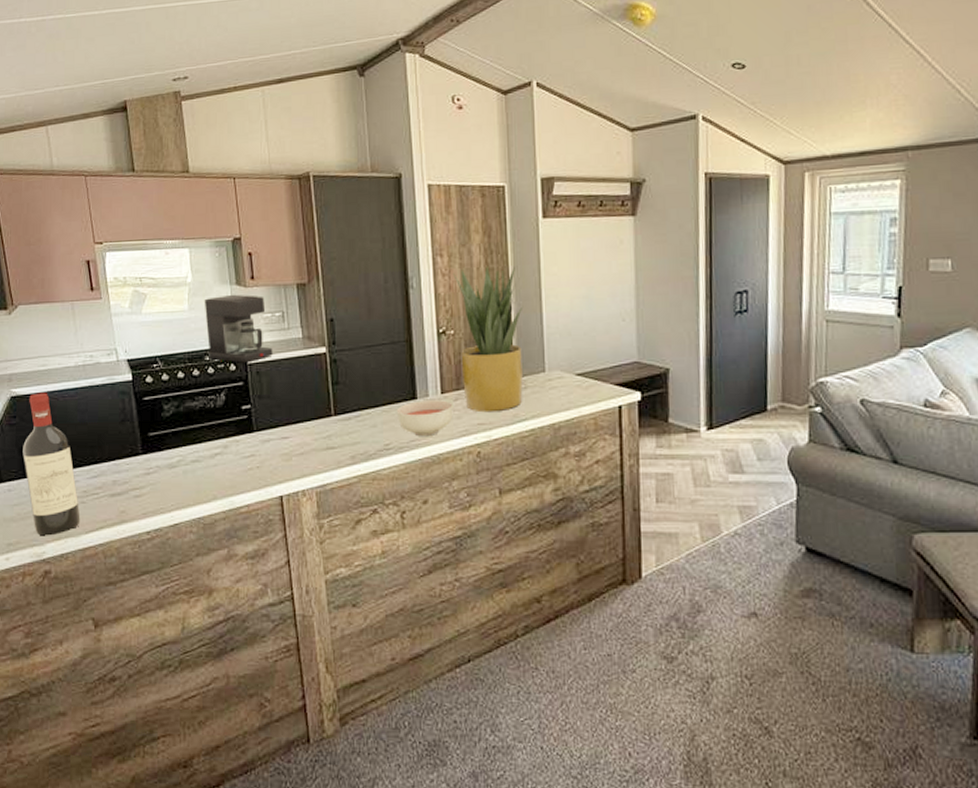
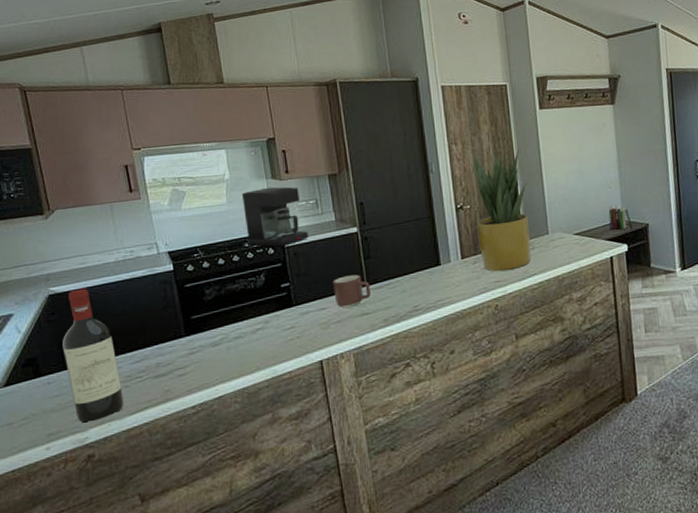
mug: none [296,402,337,440] -> present [332,274,371,309]
bowl: present [396,400,453,437] -> none [423,264,473,297]
books: none [620,342,649,374] -> present [608,204,633,230]

